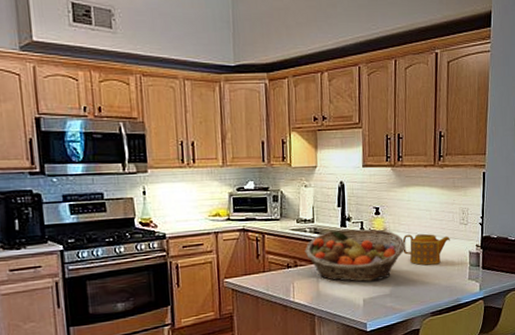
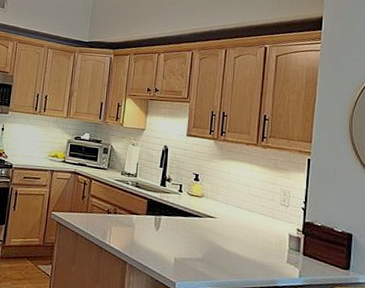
fruit basket: present [305,228,405,282] -> none [125,187,221,243]
teapot: present [403,234,450,266] -> none [219,204,269,240]

